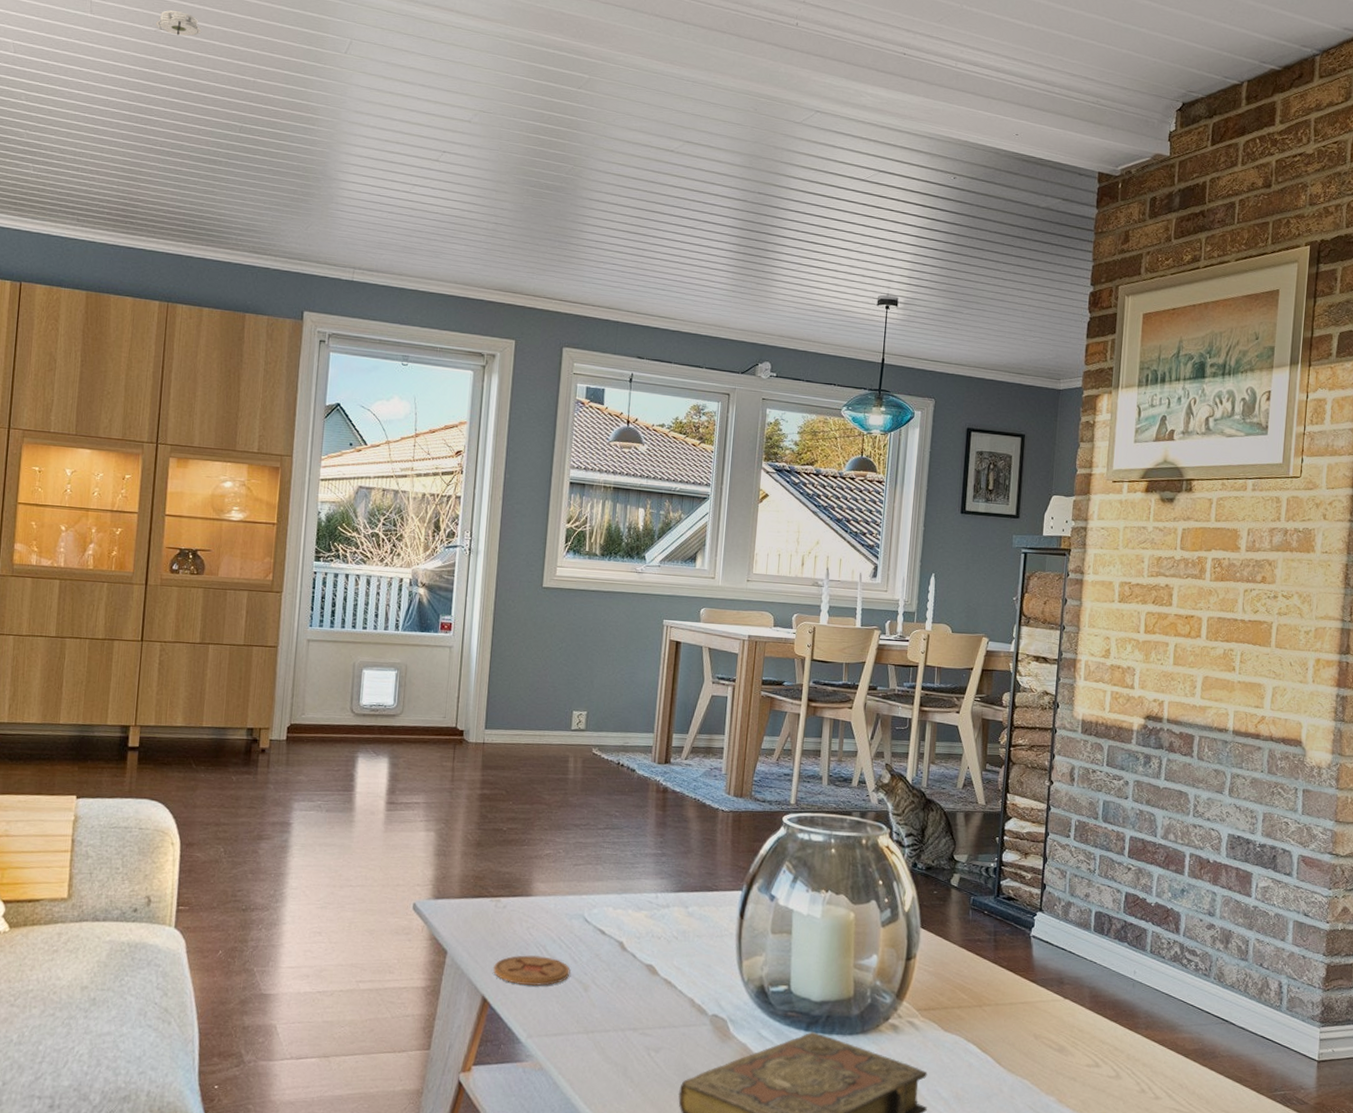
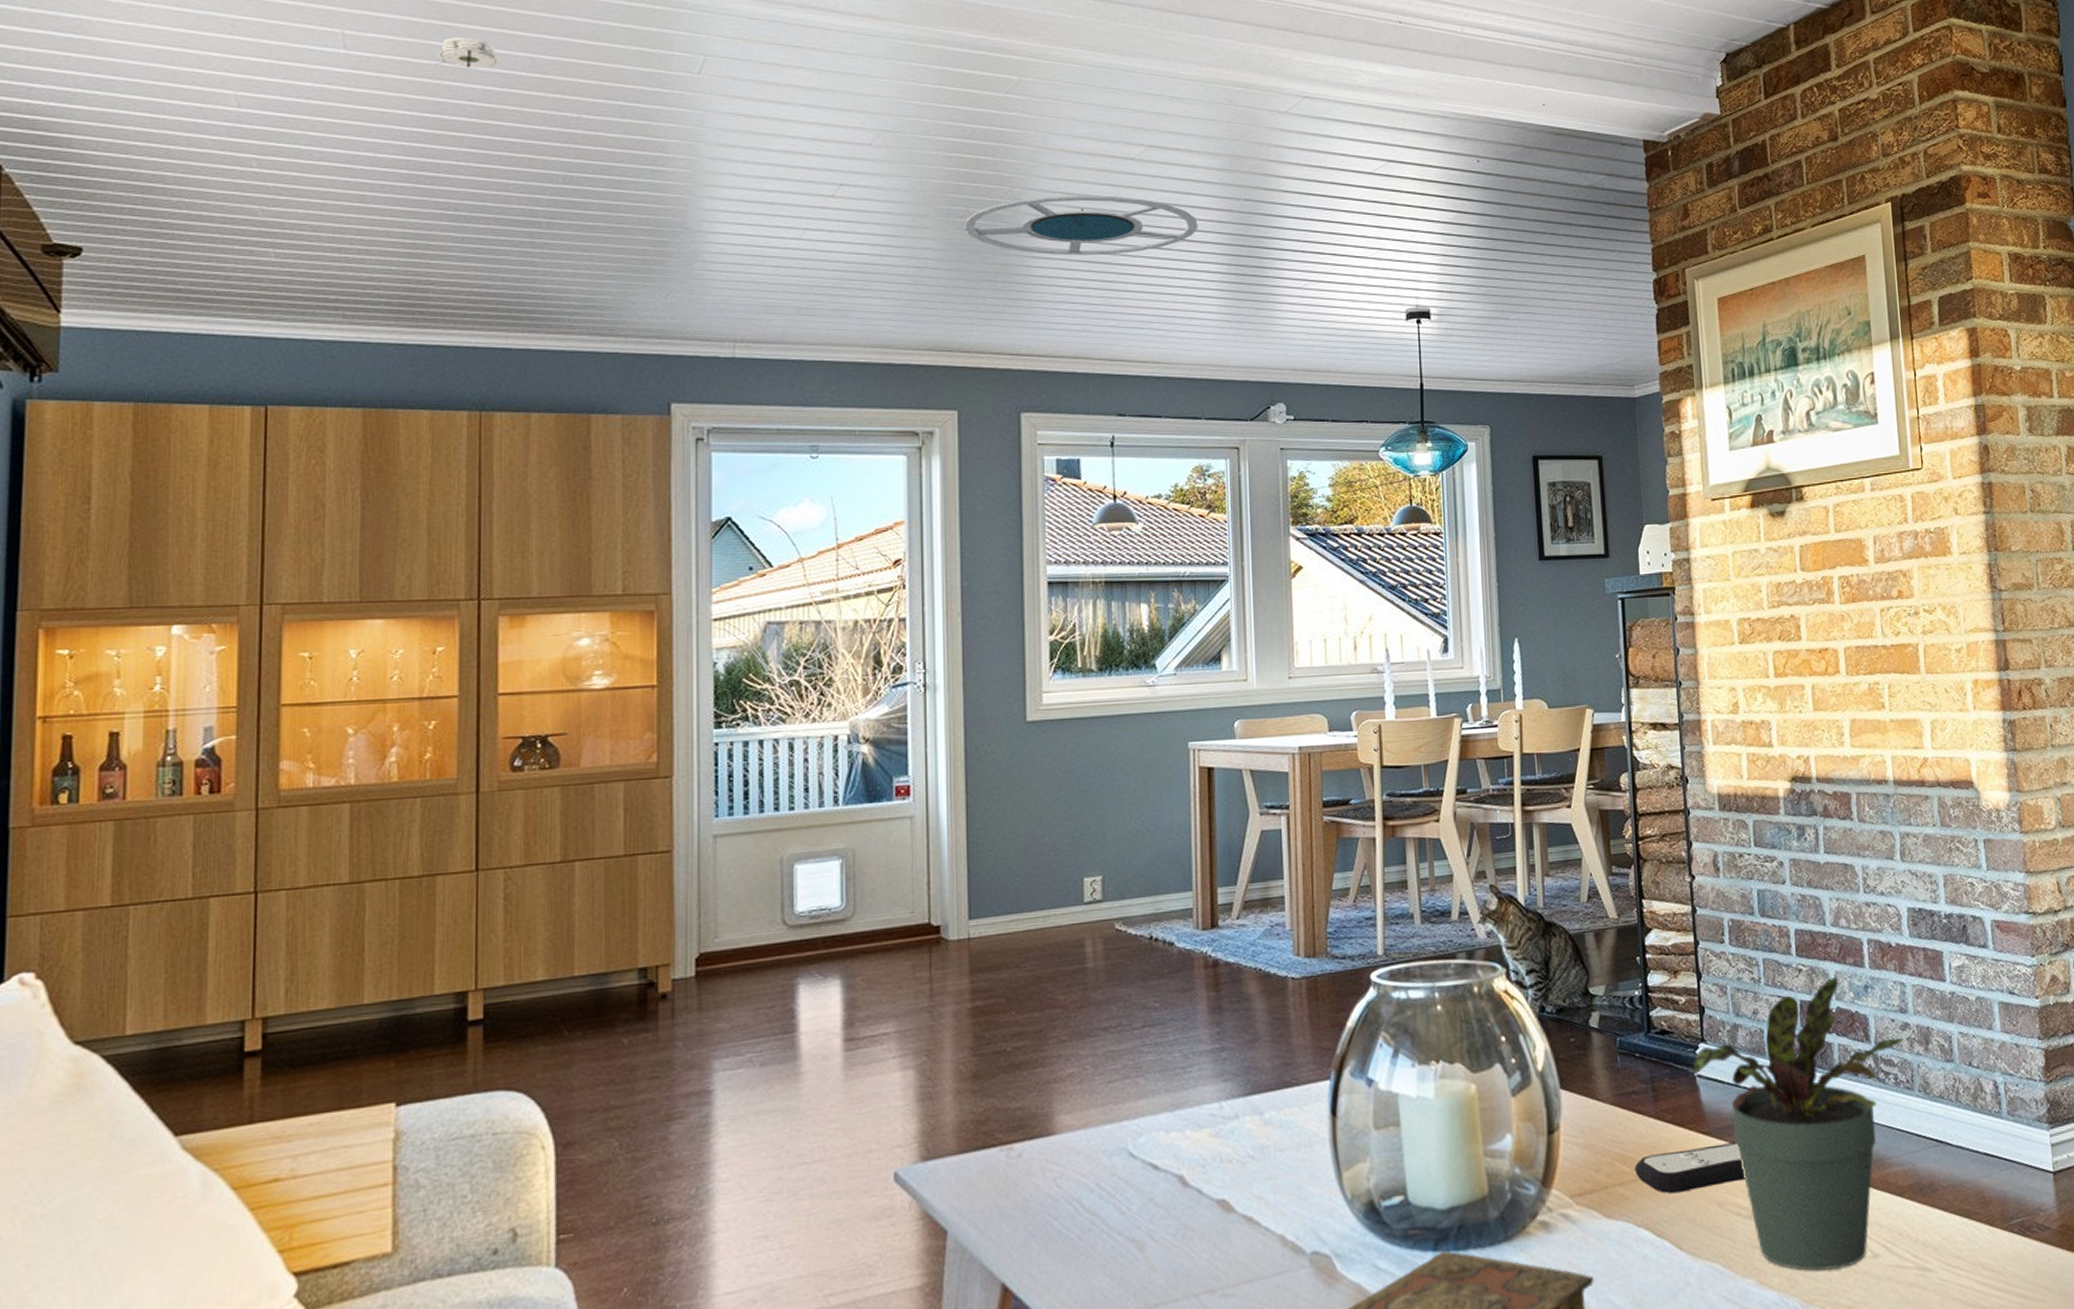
coaster: present [492,955,571,986] -> none [1012,1213,1118,1260]
ceiling lamp: none [534,175,718,228] -> present [964,195,1198,256]
remote control: none [971,989,1060,1022] -> present [1635,1142,1746,1194]
potted plant: none [1029,879,1209,1103] -> present [1692,977,1905,1271]

